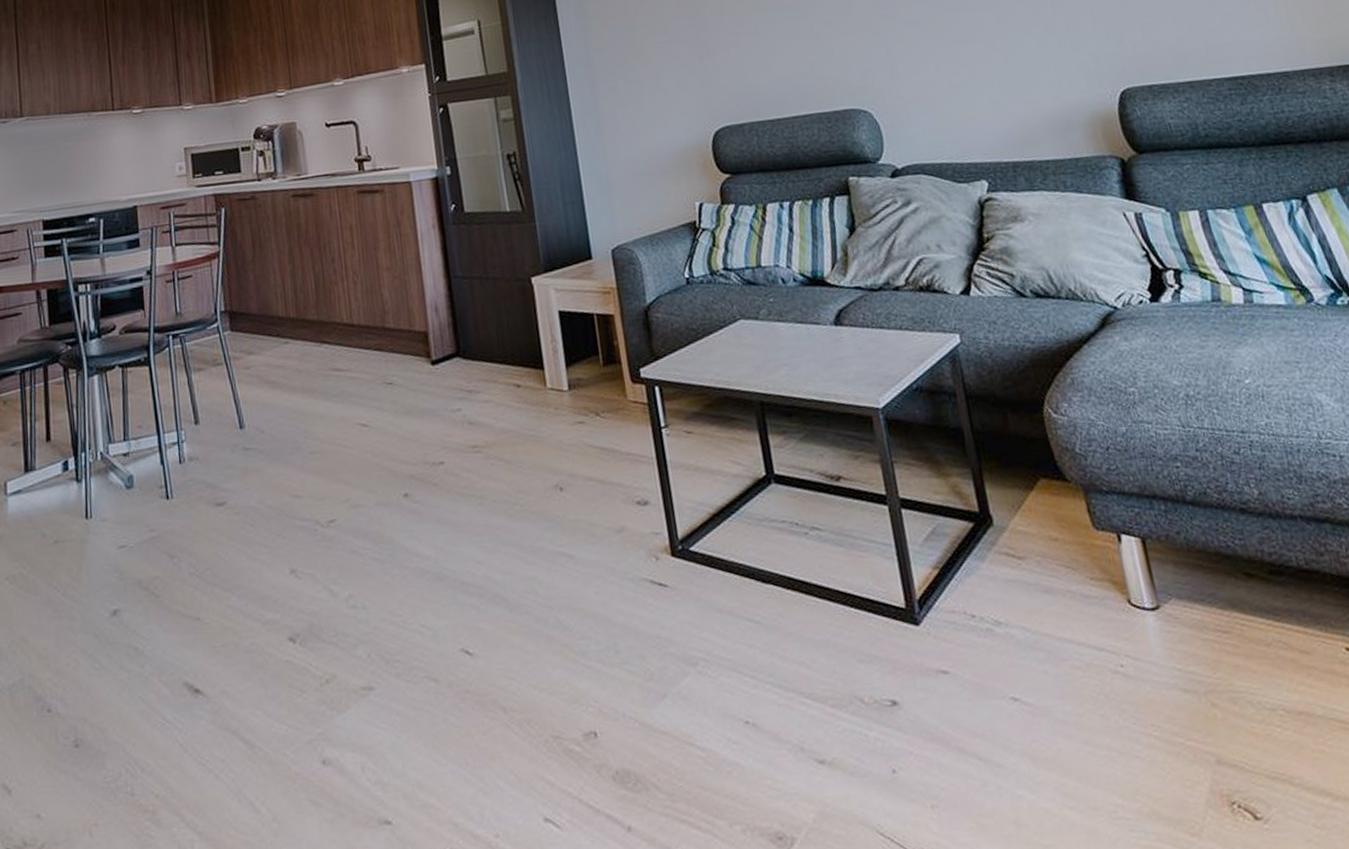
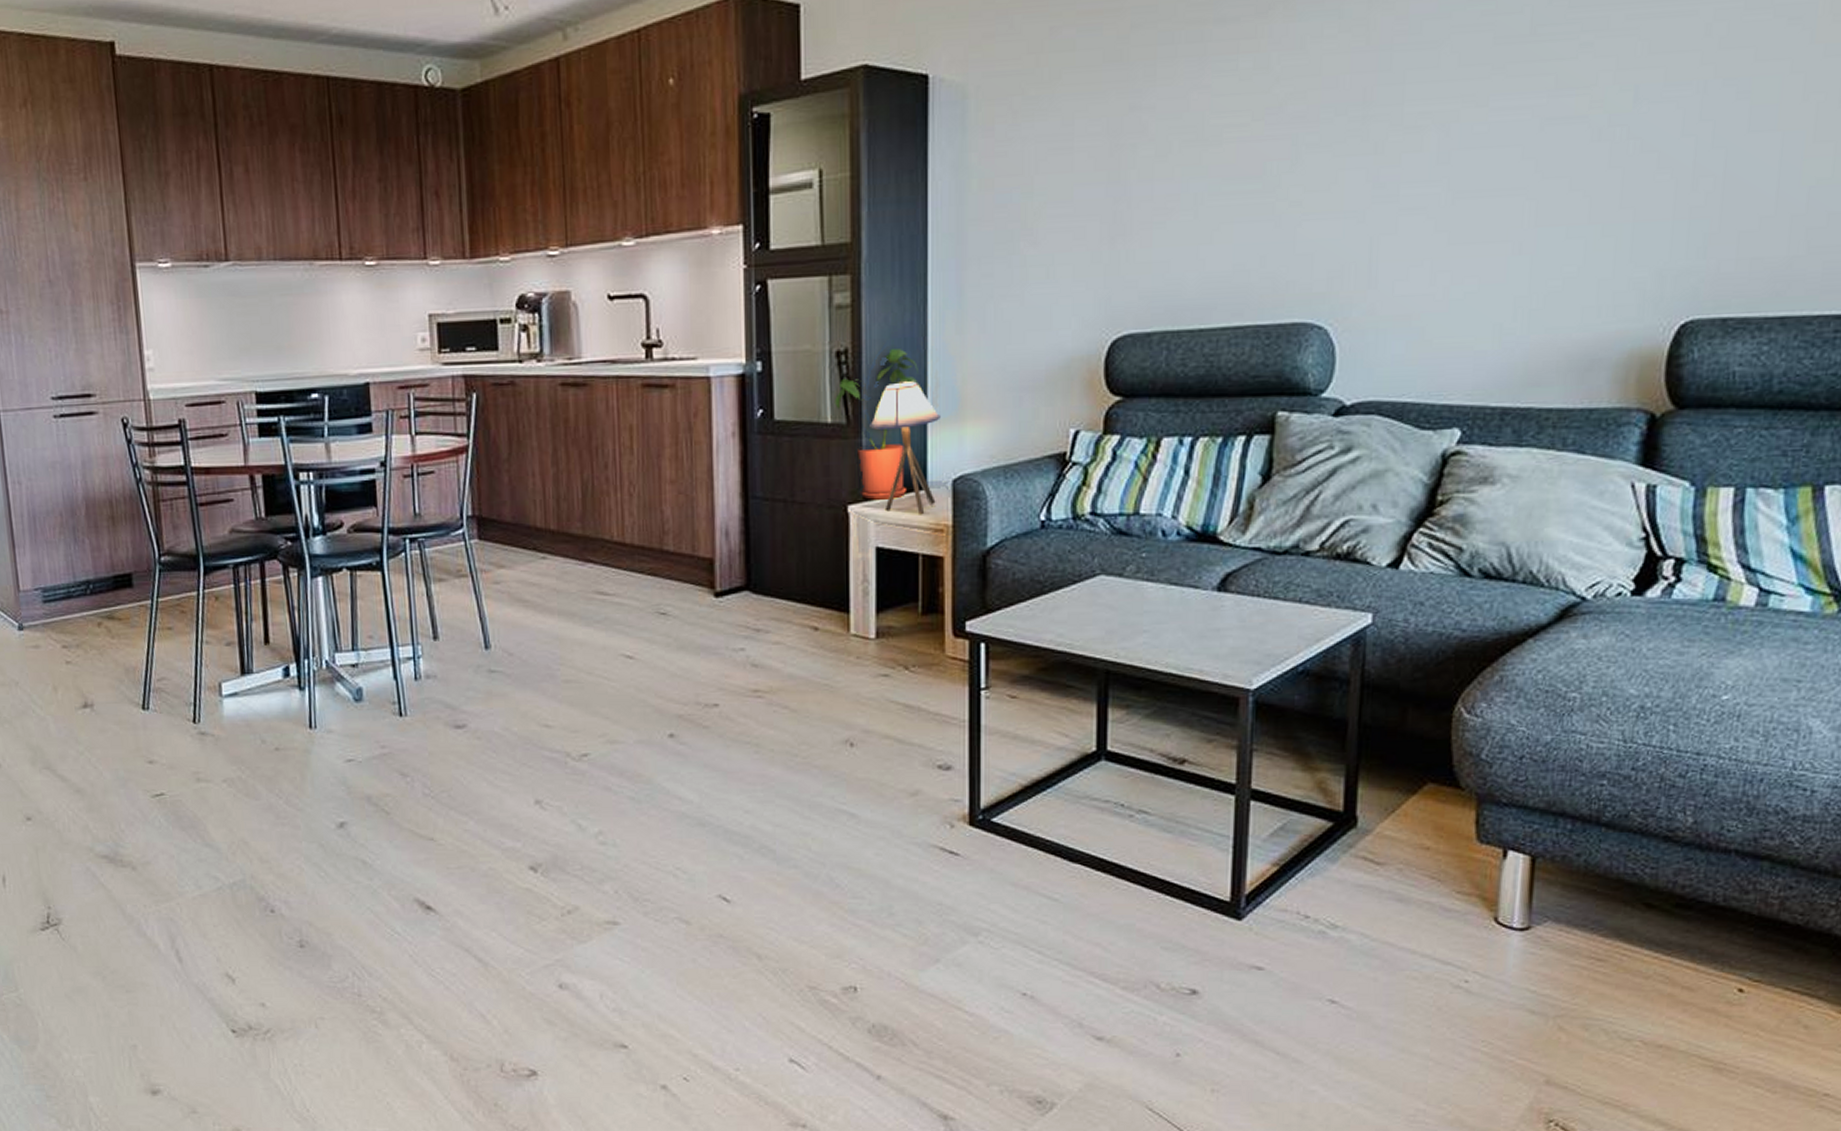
house plant: none [510,149,578,272] -> present [835,349,923,500]
table lamp: none [540,173,601,281] -> present [870,380,941,515]

